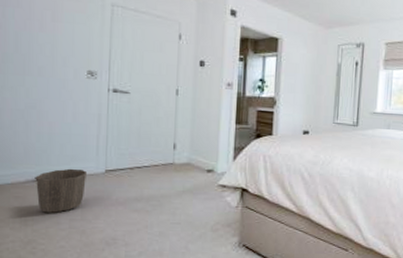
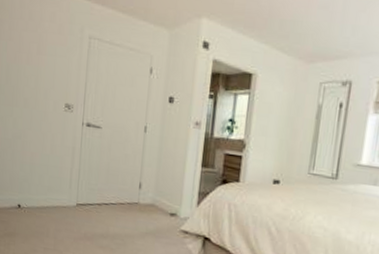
waste basket: present [36,168,88,214] -> none [18,199,61,241]

